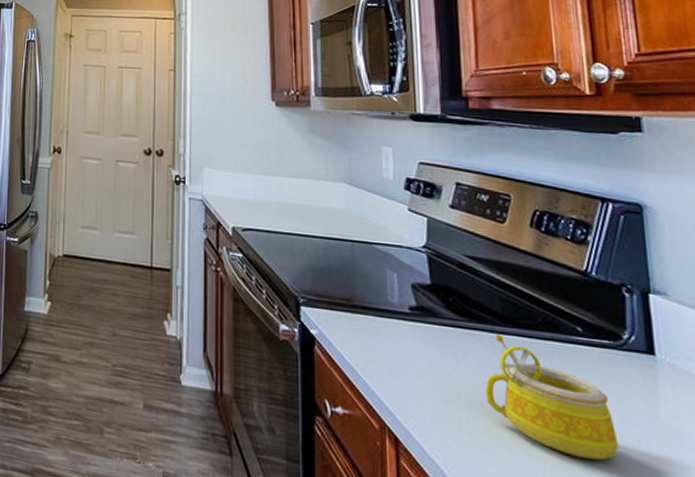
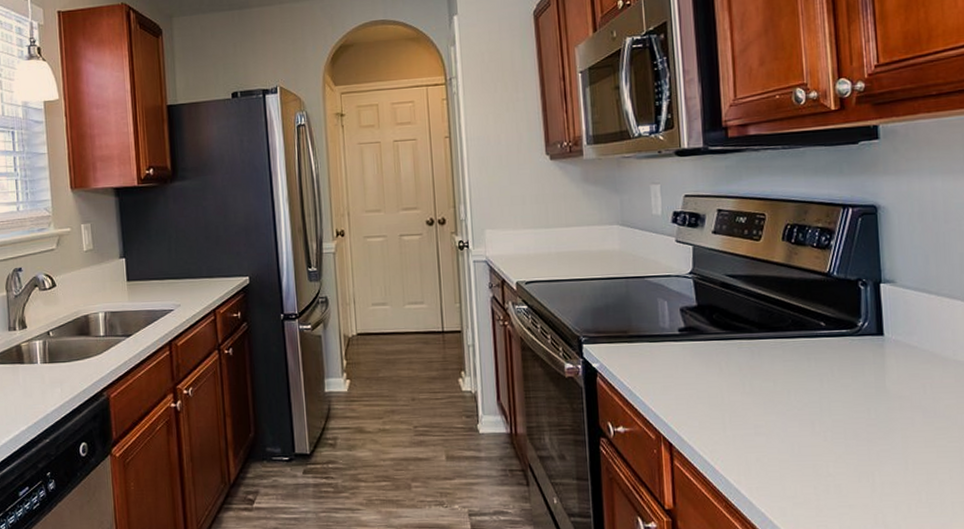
mug: present [485,334,619,461] -> none [744,340,853,431]

